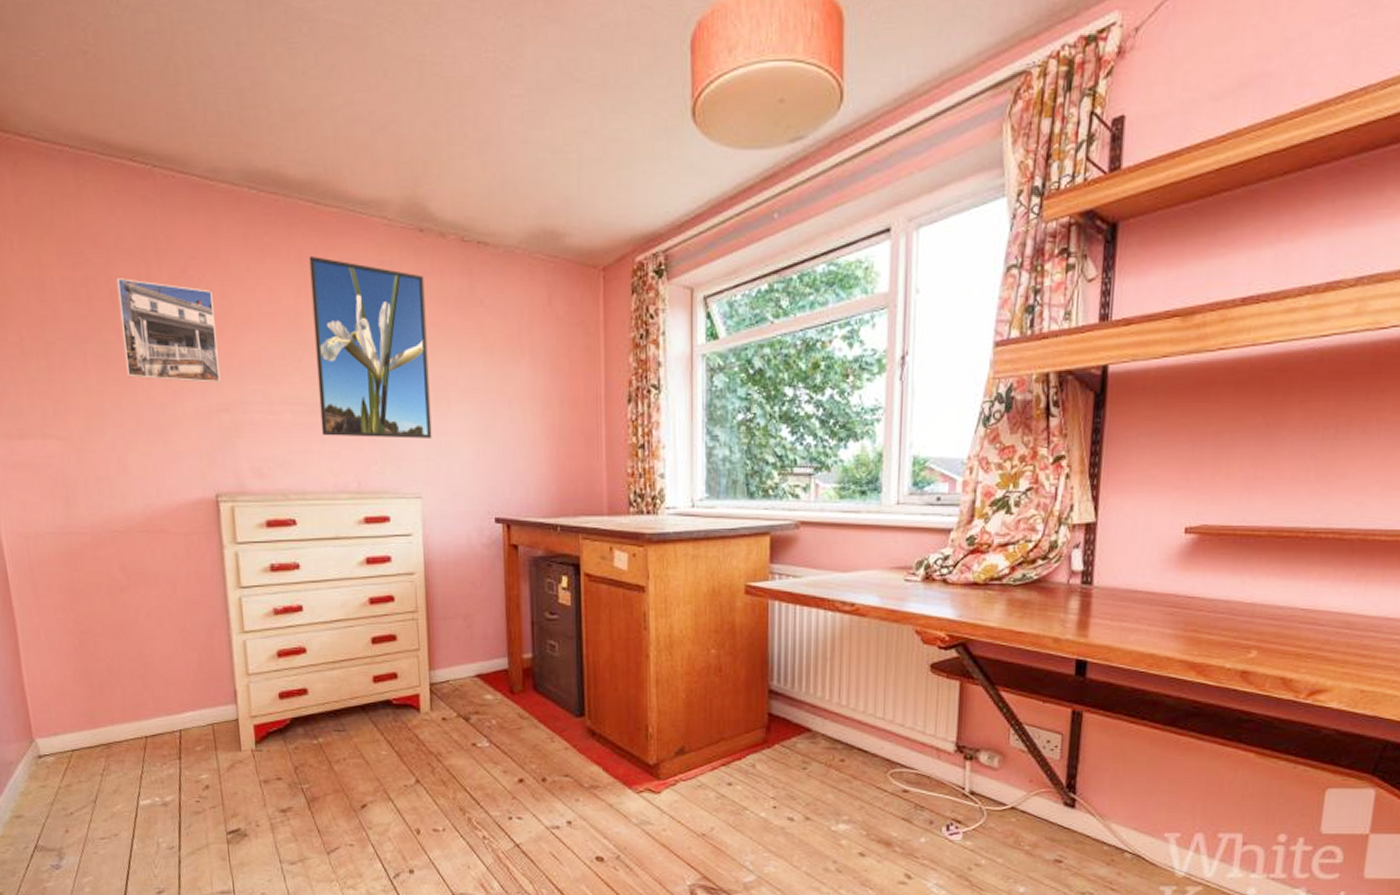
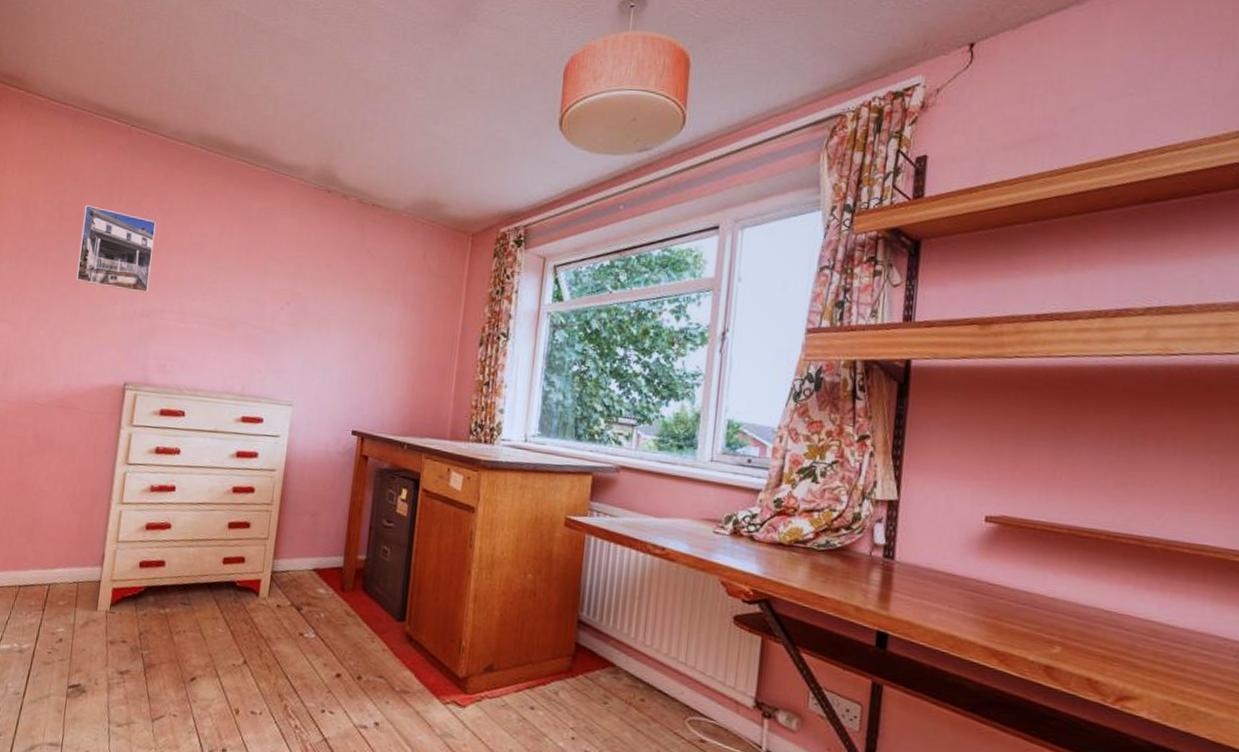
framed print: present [309,257,432,439] -> none [220,203,325,357]

